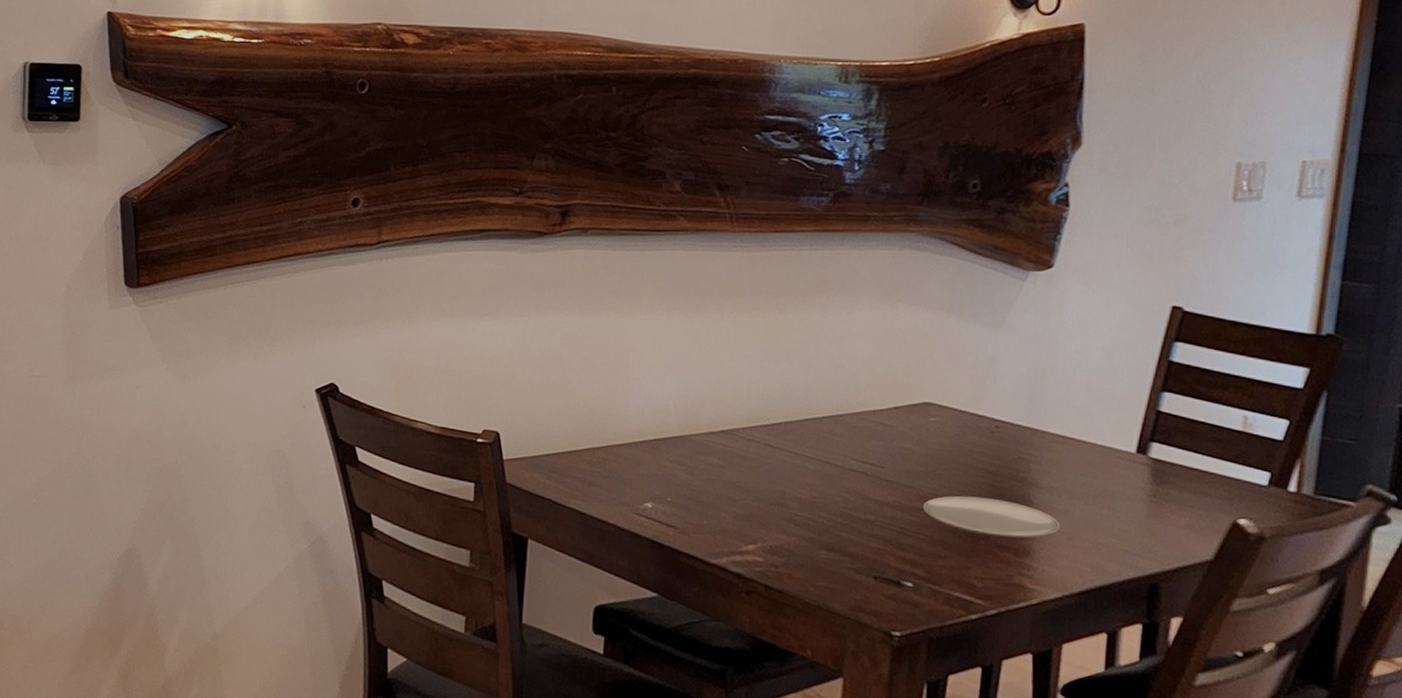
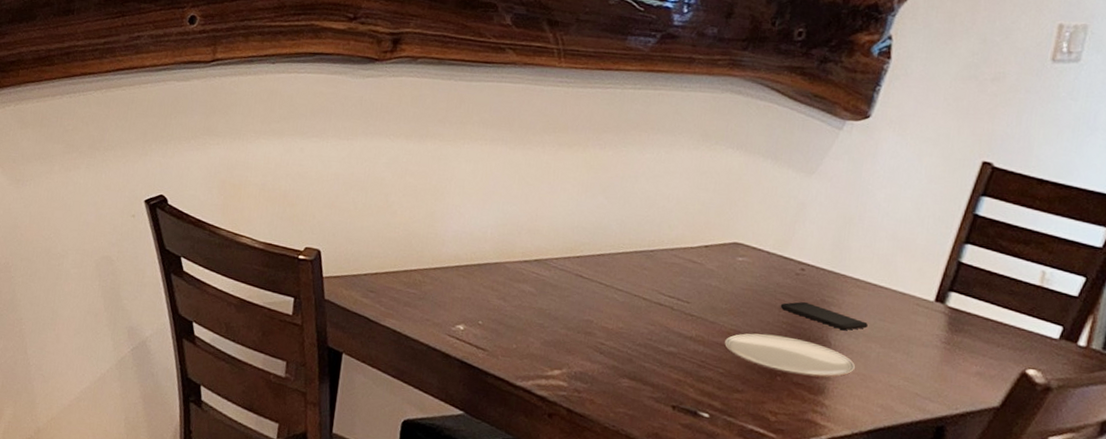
mobile phone: none [977,460,1069,488] -> present [780,301,868,331]

